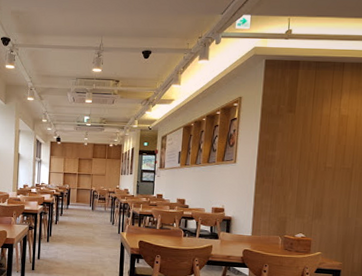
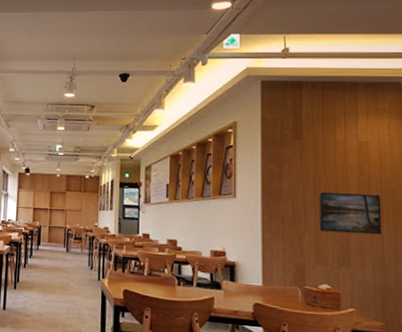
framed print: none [300,159,352,194] -> present [318,192,383,235]

